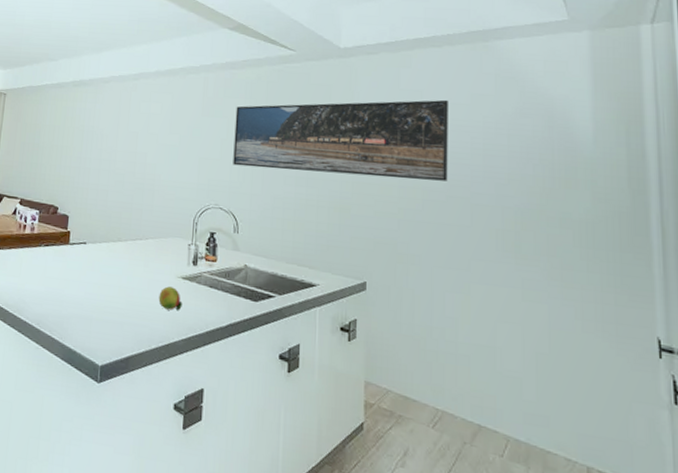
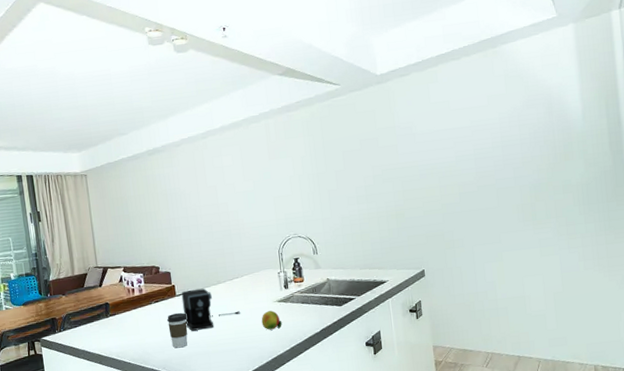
coffee cup: none [52,263,76,305] -> present [167,313,188,348]
coffee maker: none [73,240,136,290] -> present [181,288,240,331]
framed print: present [233,99,448,181] -> none [297,105,477,198]

